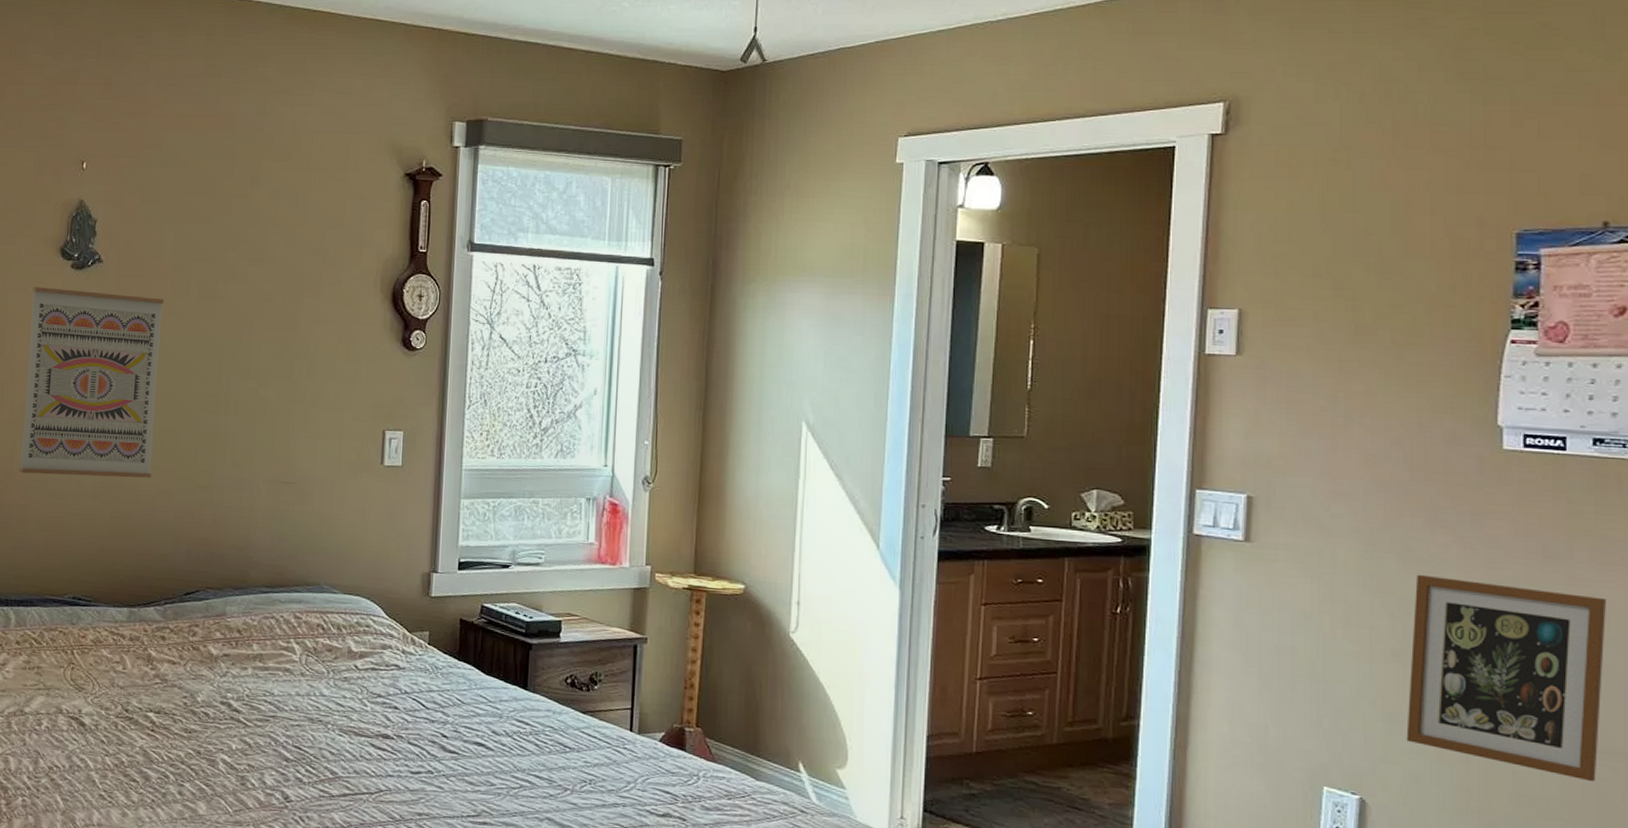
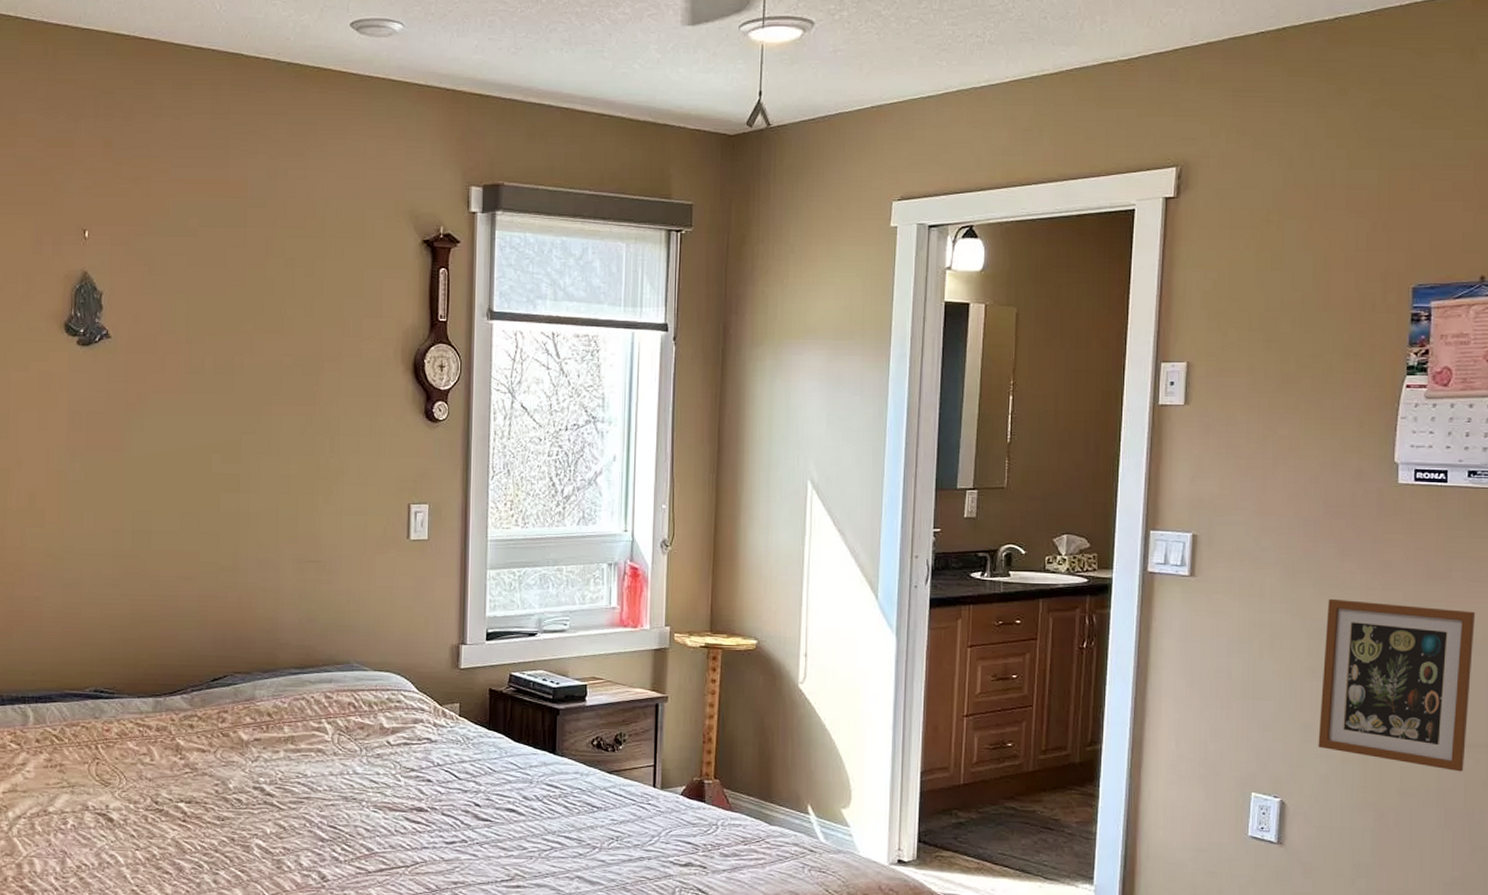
wall art: present [19,287,164,478] -> none [31,365,178,564]

